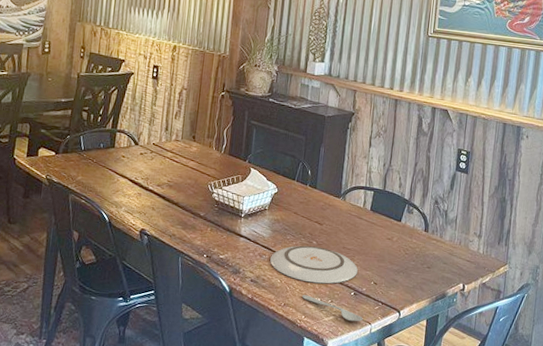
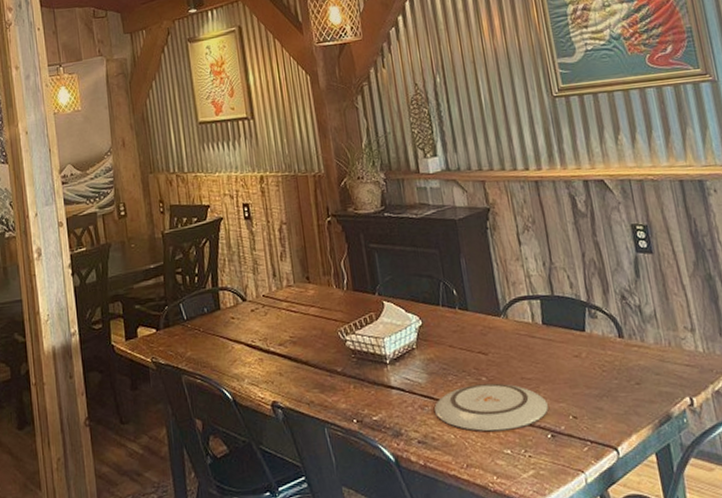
spoon: present [301,295,363,322] -> none [486,448,573,473]

